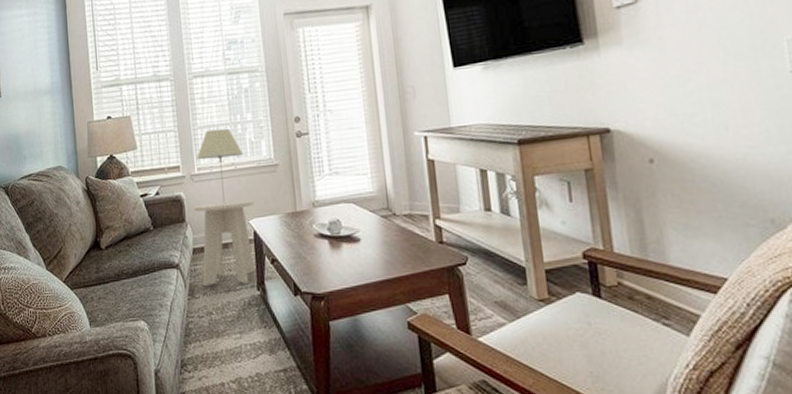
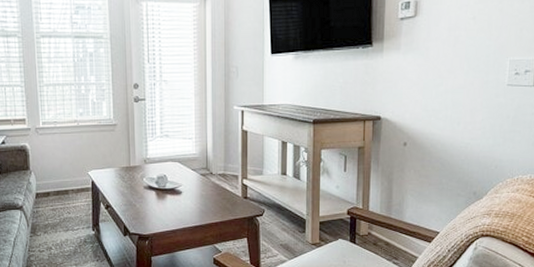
side table: present [194,199,255,285] -> none [38,153,93,225]
table lamp: present [196,128,244,204] -> none [41,88,86,156]

